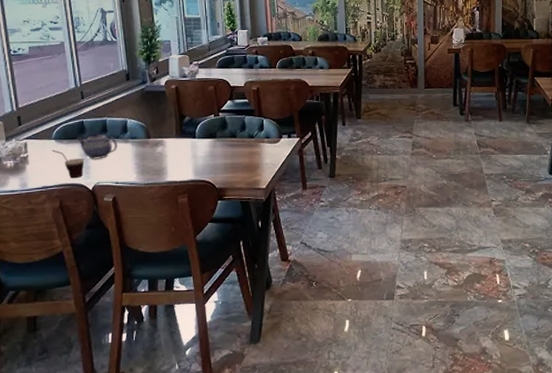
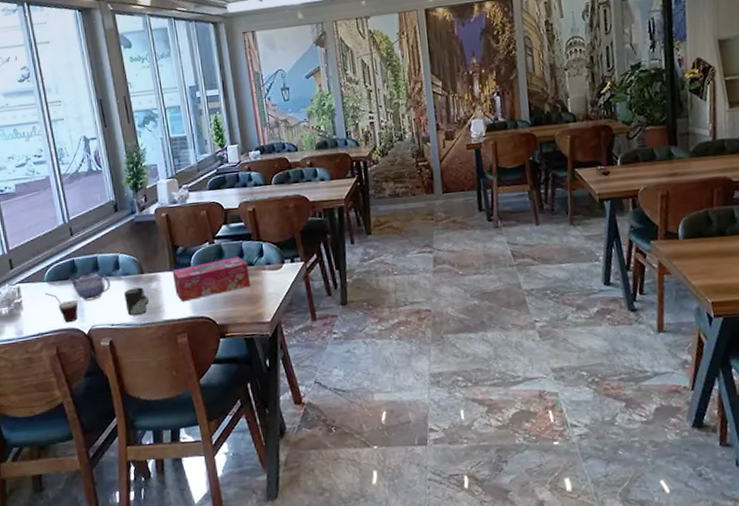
cup: none [130,151,154,176] -> present [124,287,150,316]
tissue box: none [178,129,250,166] -> present [172,256,251,302]

